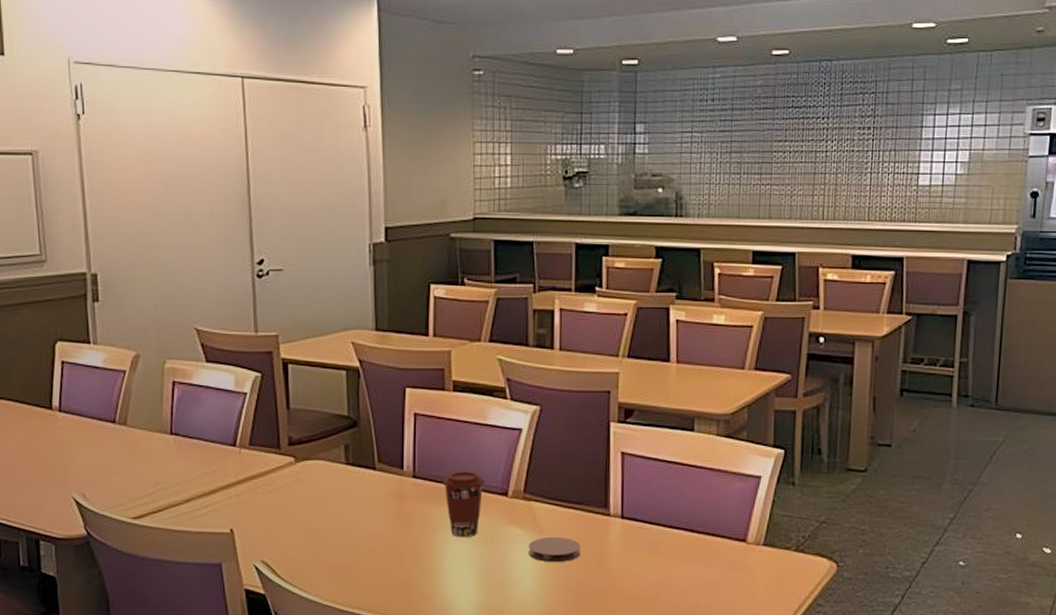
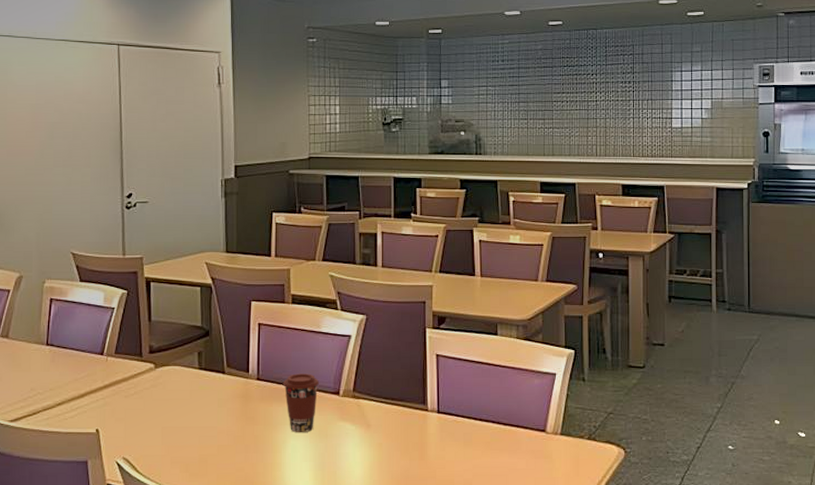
coaster: present [528,537,581,563] -> none [357,431,404,454]

